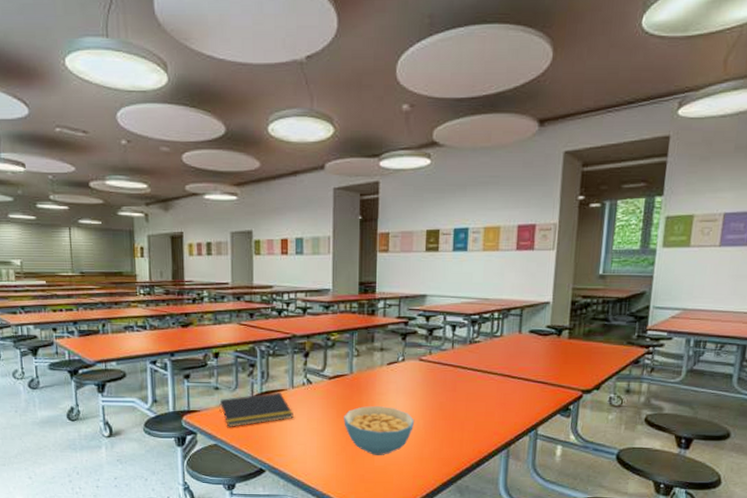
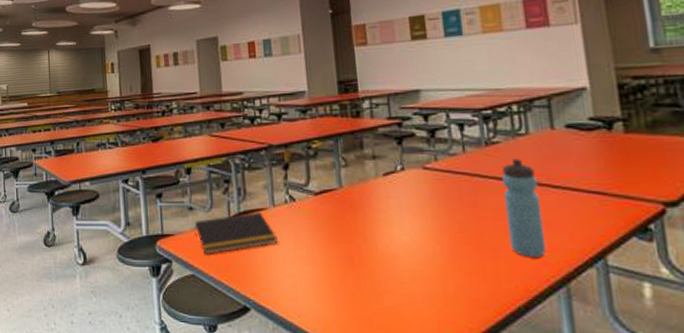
cereal bowl: present [344,406,415,456] -> none [337,228,429,293]
water bottle: none [474,355,502,428] -> present [501,158,547,257]

